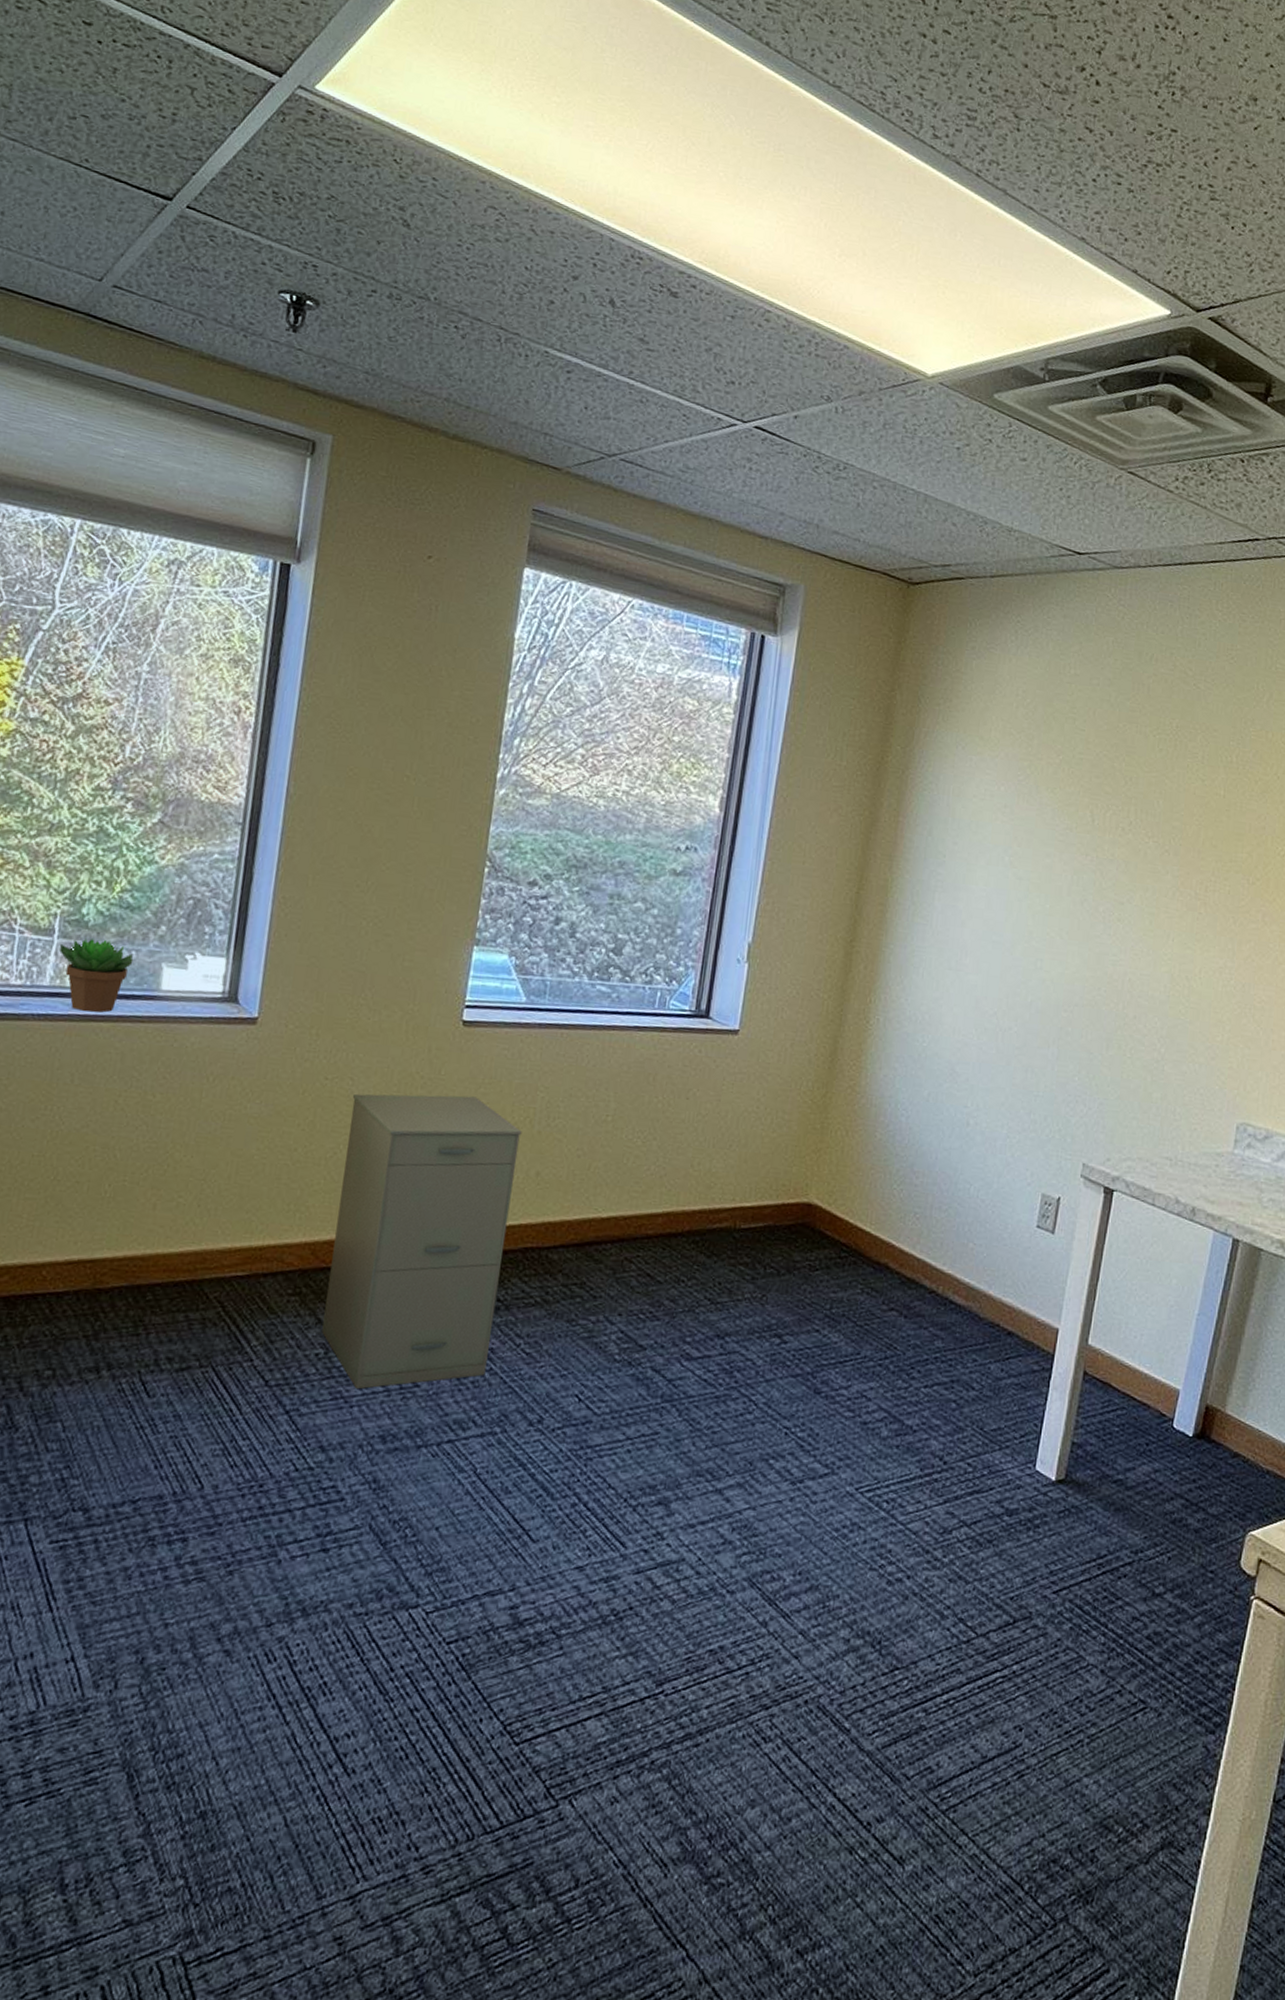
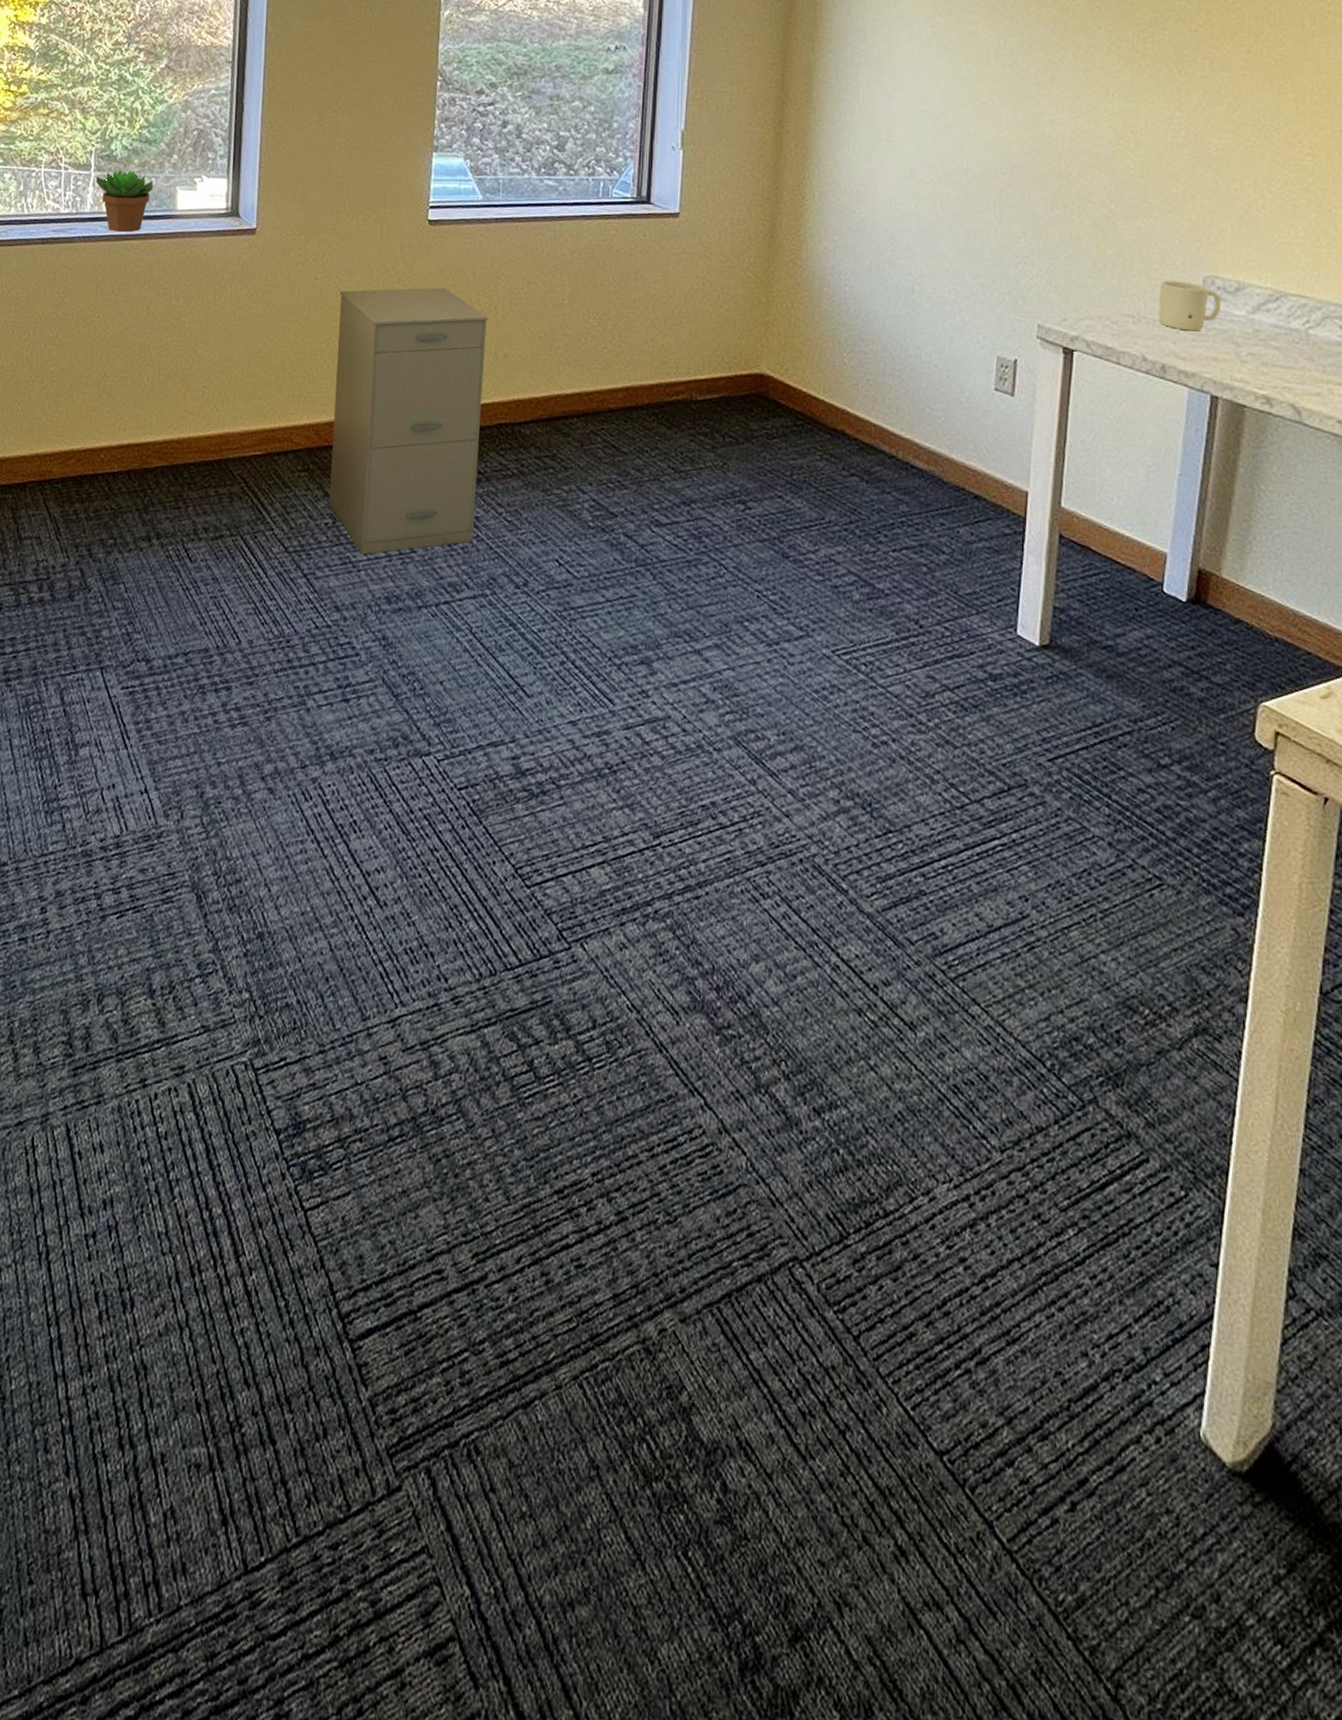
mug: none [1193,1125,1250,1176] -> present [1158,280,1221,332]

